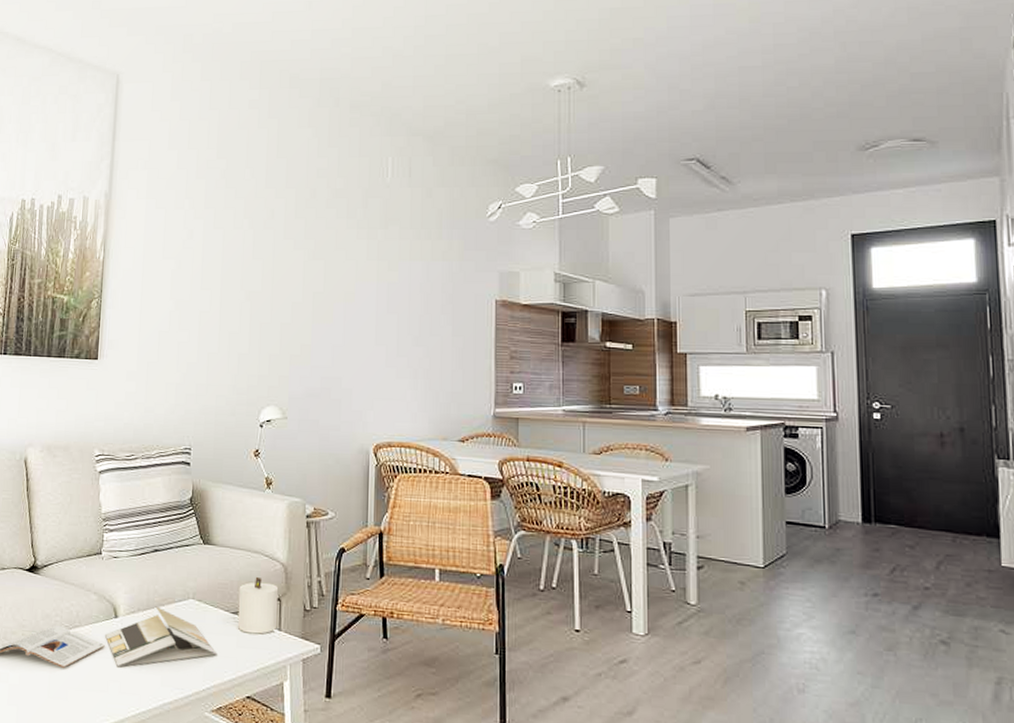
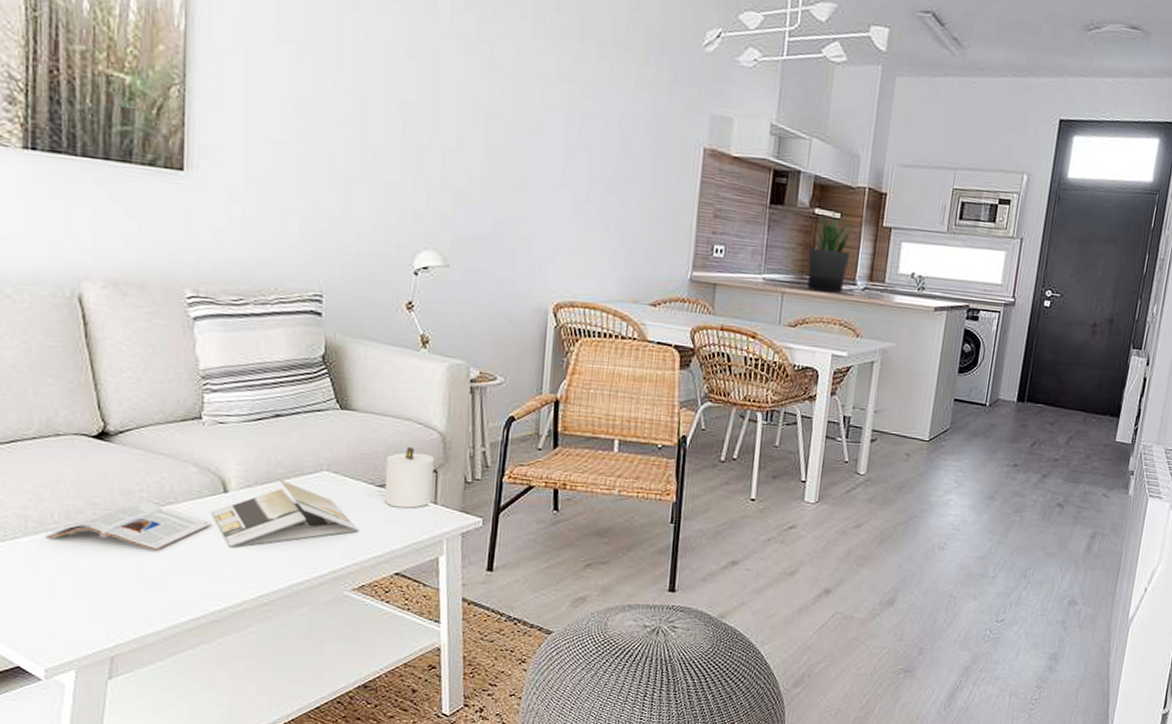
planter: none [605,344,648,419] -> present [807,211,852,293]

